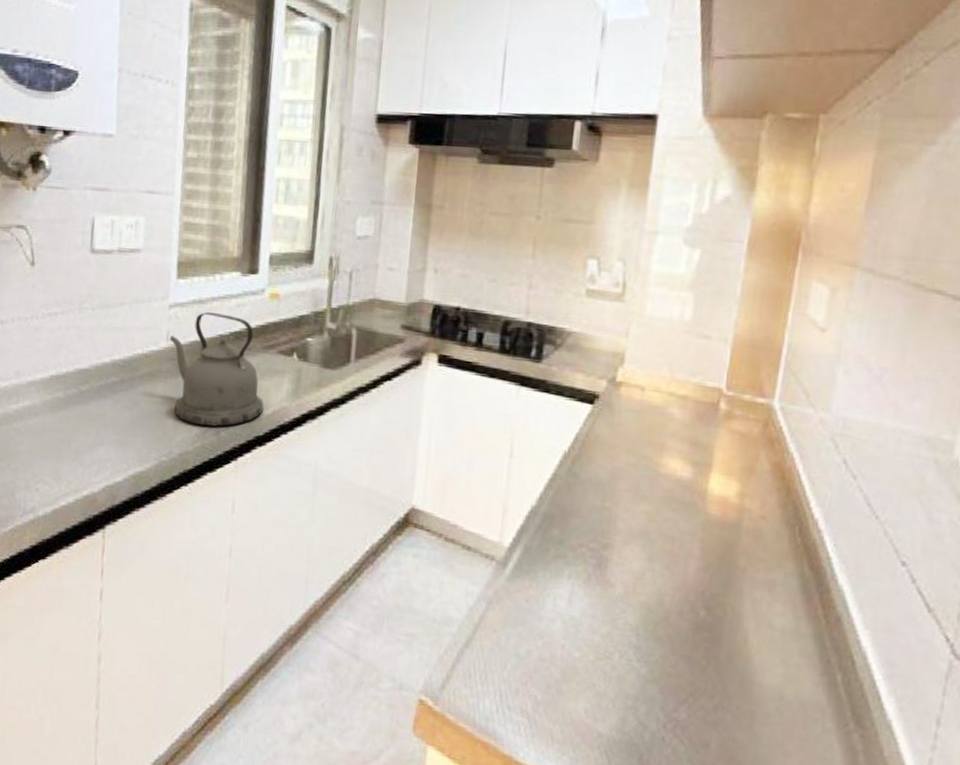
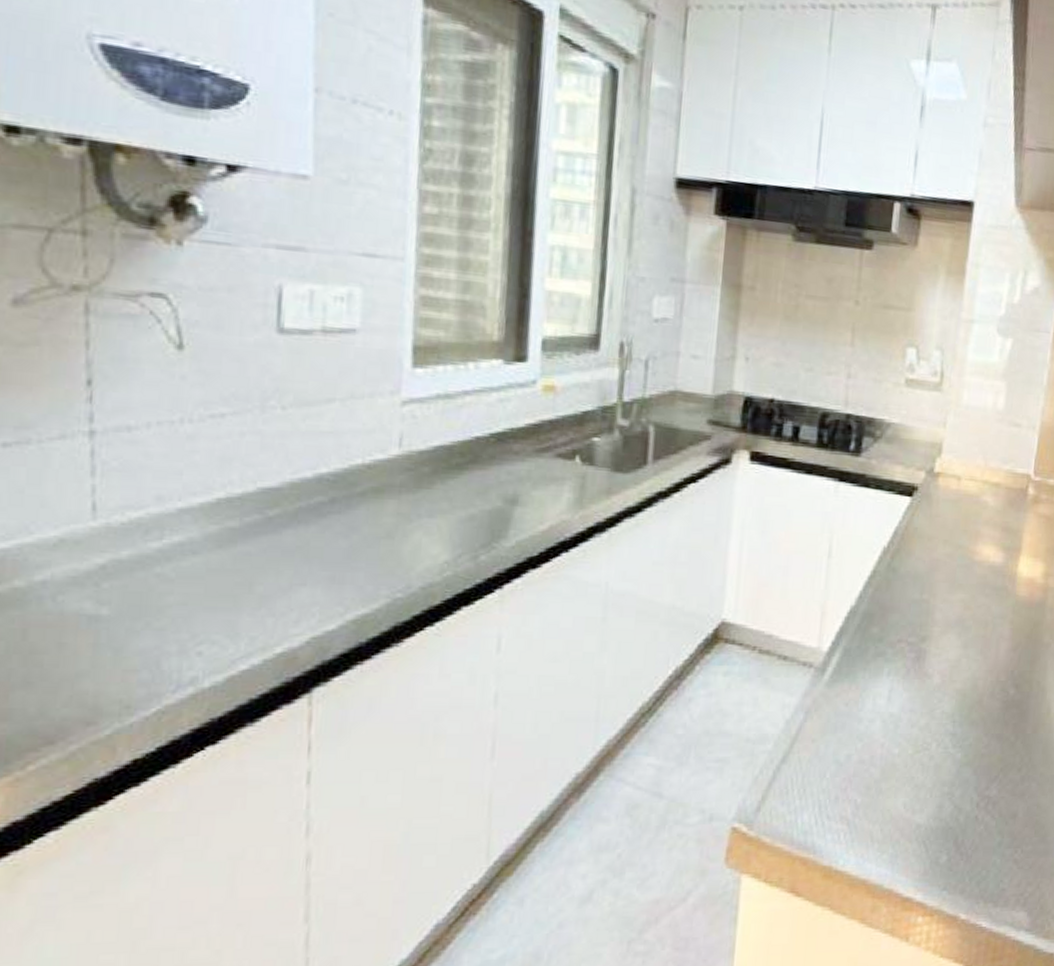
kettle: present [169,312,264,427] -> none [402,408,538,551]

